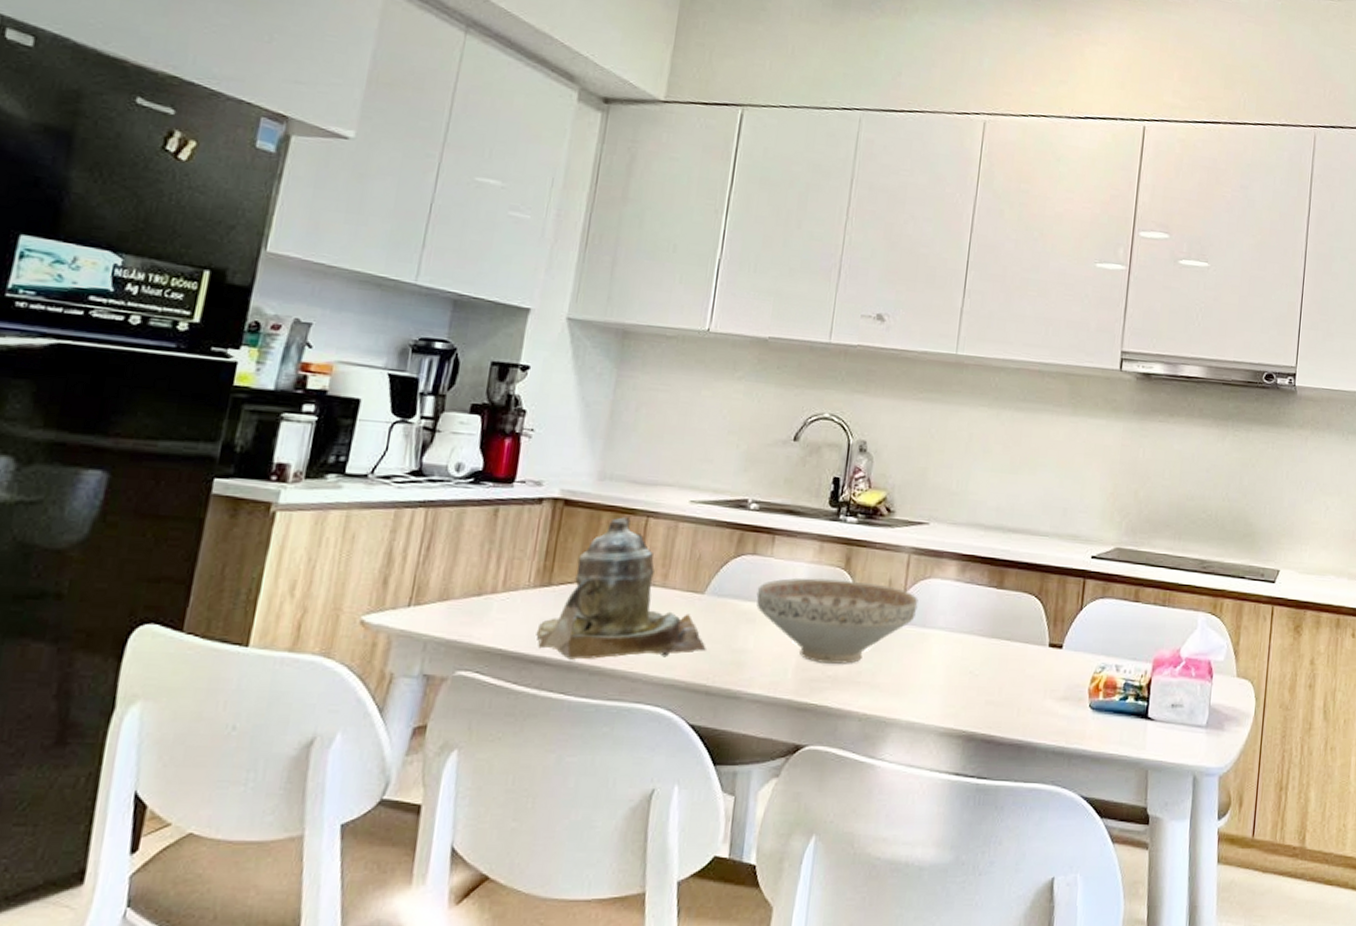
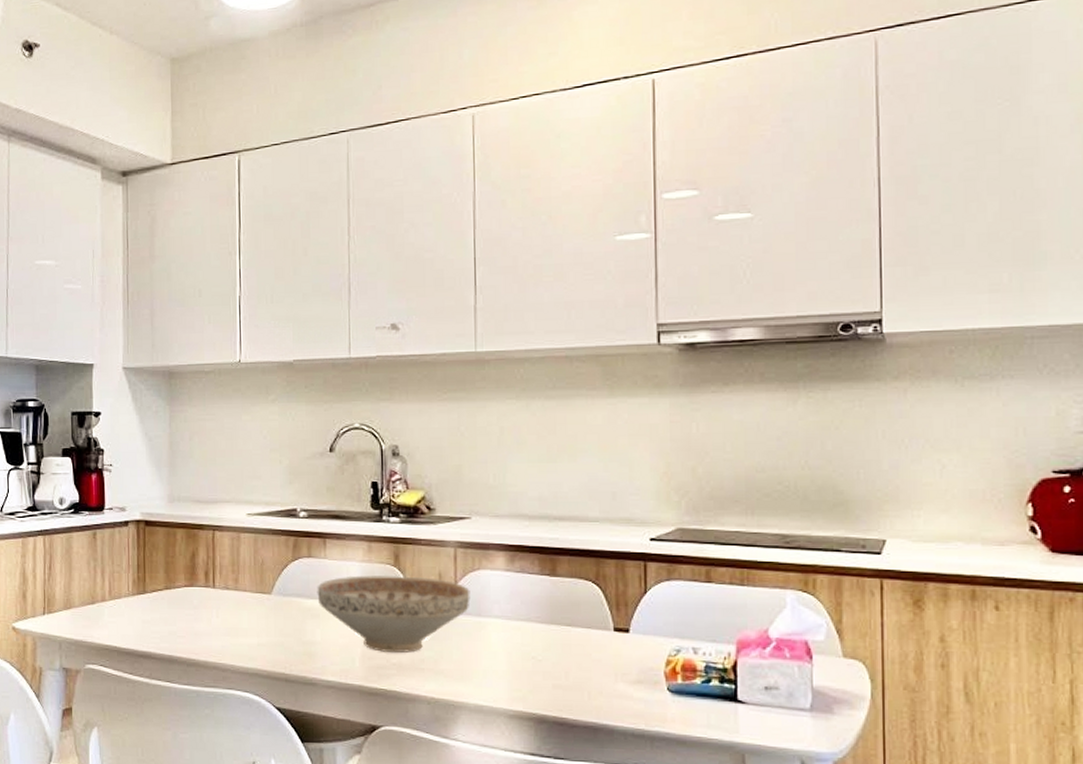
teapot: present [537,517,706,660] -> none [142,532,280,654]

